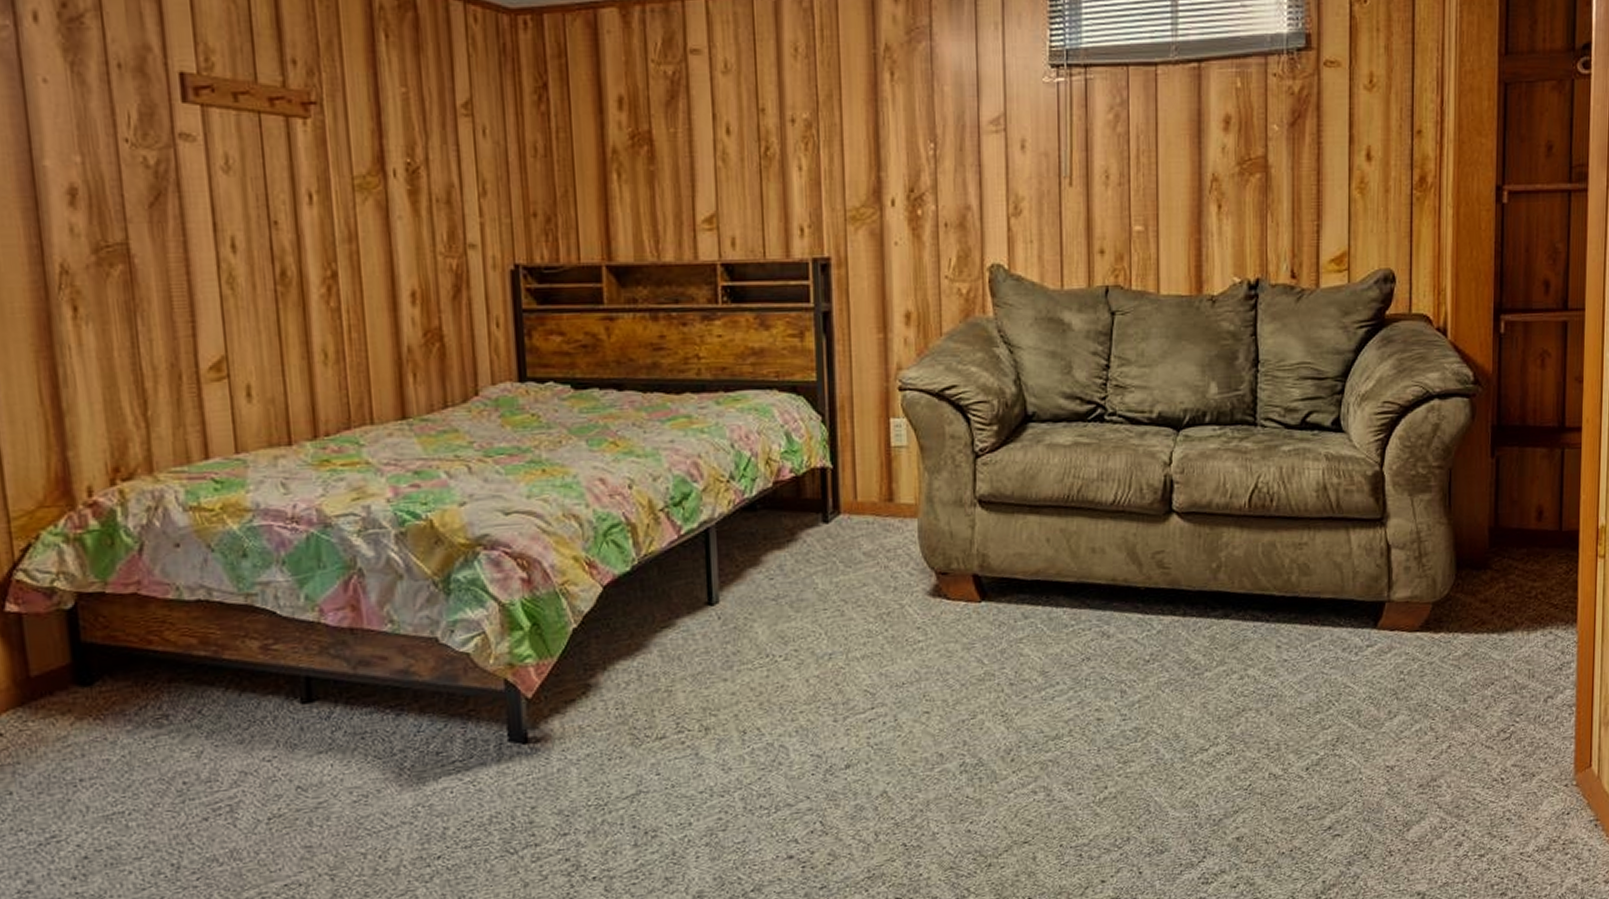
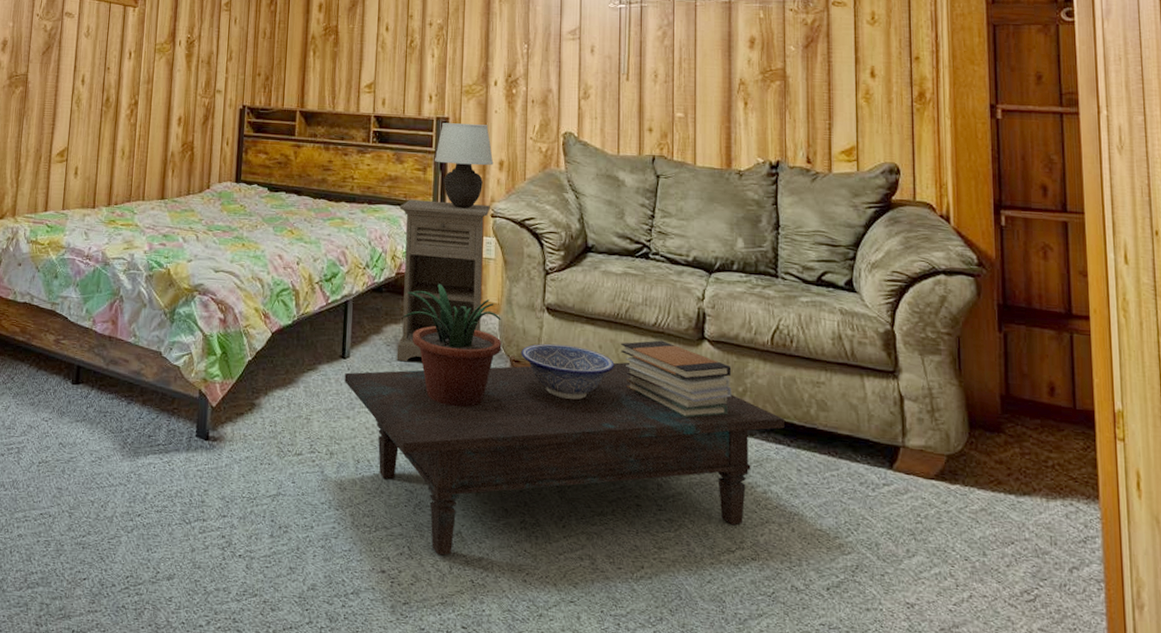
coffee table: none [714,553,1263,824] -> present [344,362,784,556]
nightstand: none [770,375,897,597] -> present [396,199,490,362]
potted plant: none [788,488,924,643] -> present [403,284,502,408]
table lamp: none [814,263,898,383] -> present [434,123,494,209]
decorative bowl: none [949,543,1066,610] -> present [521,343,614,400]
book stack: none [1073,521,1204,610] -> present [621,340,732,419]

